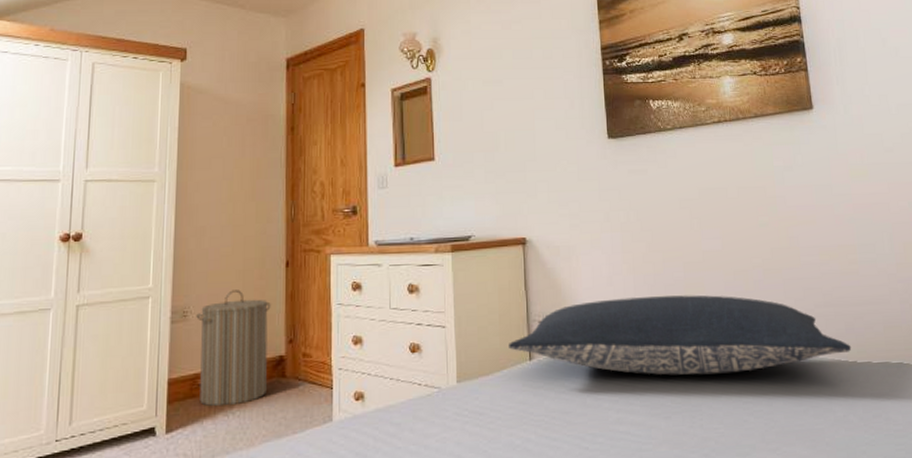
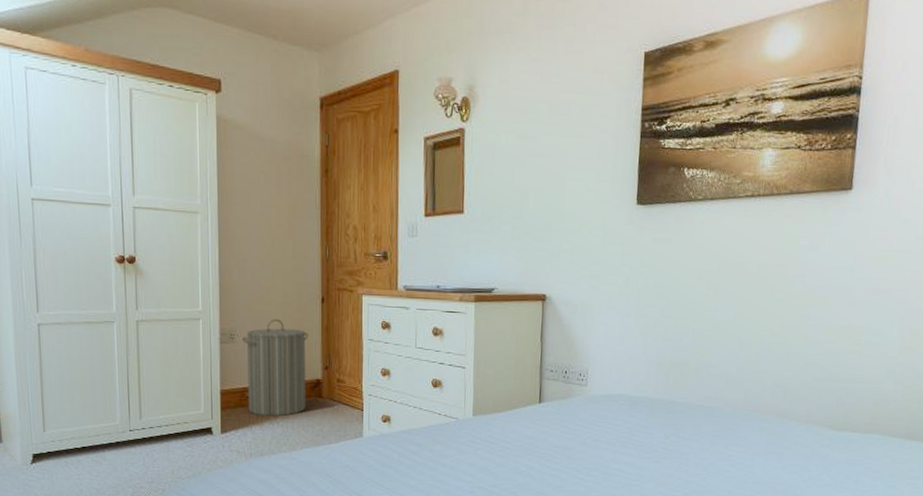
pillow: present [509,295,852,376] -> none [521,357,838,430]

